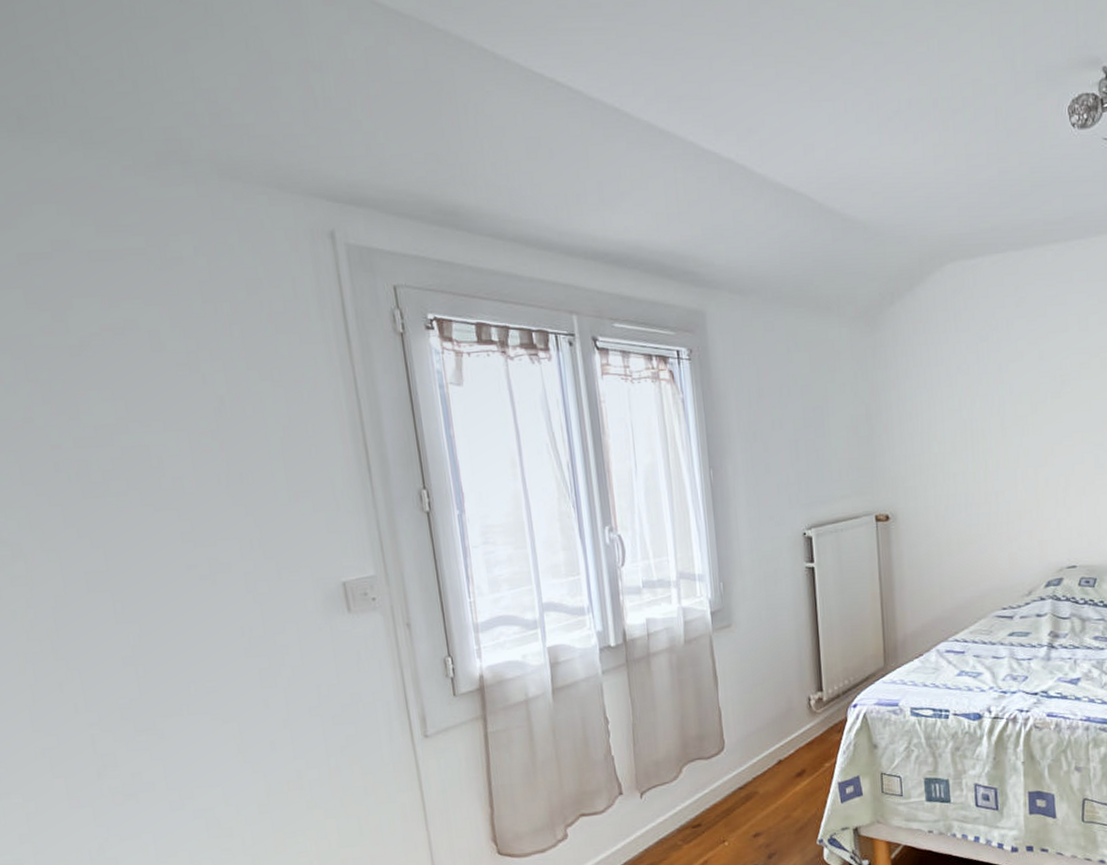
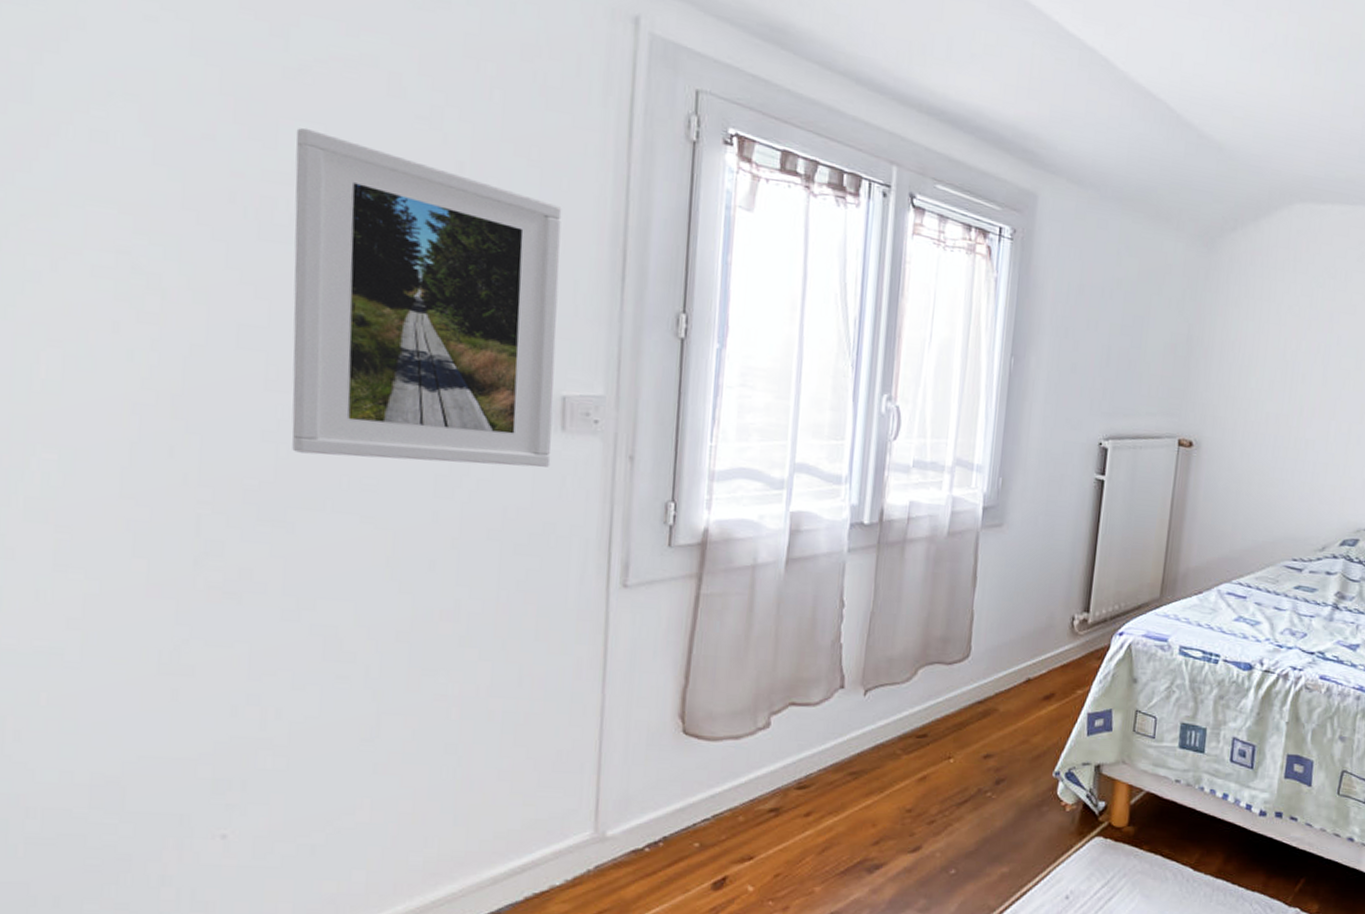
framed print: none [90,395,346,671] -> present [292,127,562,467]

